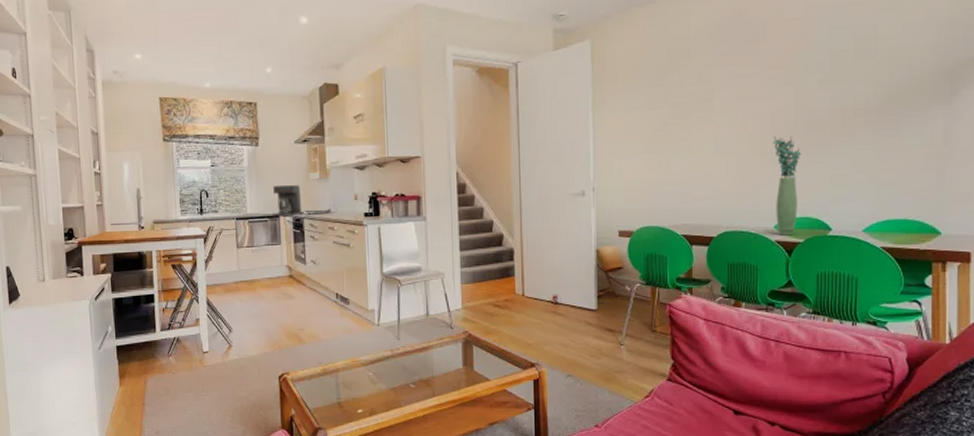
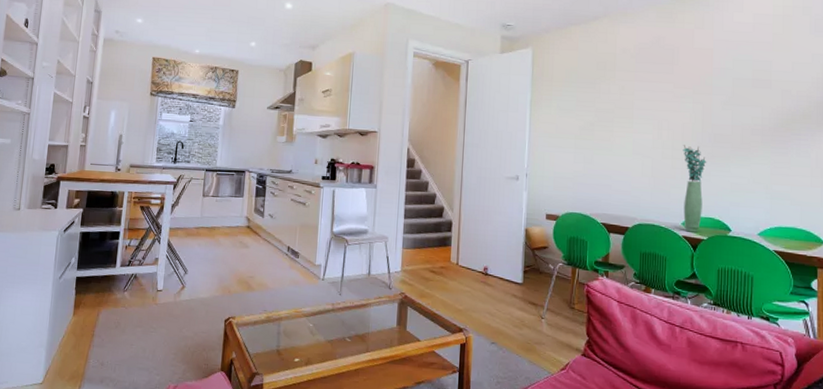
coffee maker: present [272,185,304,217] -> none [239,144,267,173]

